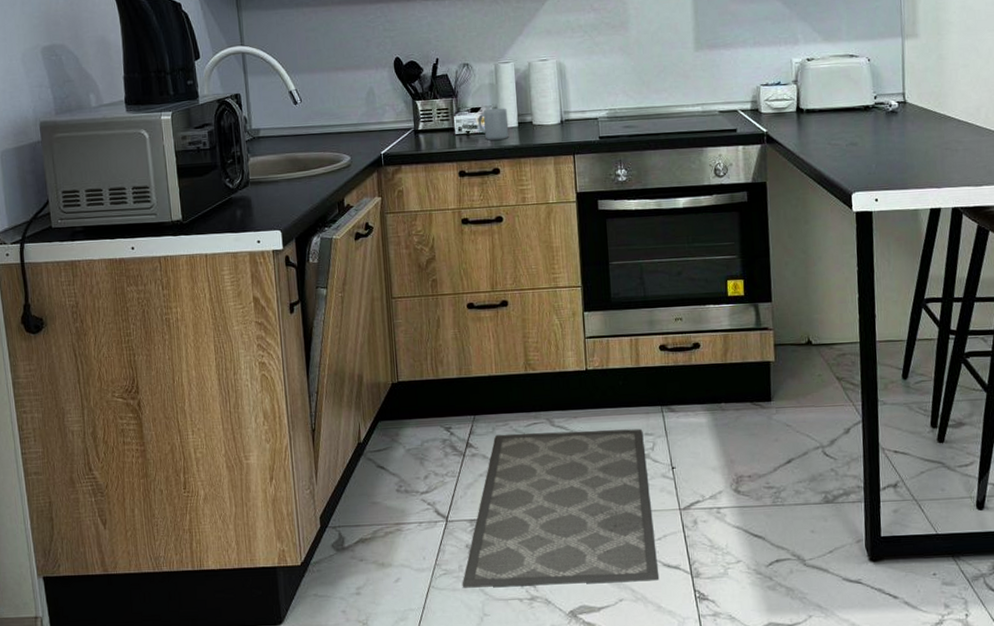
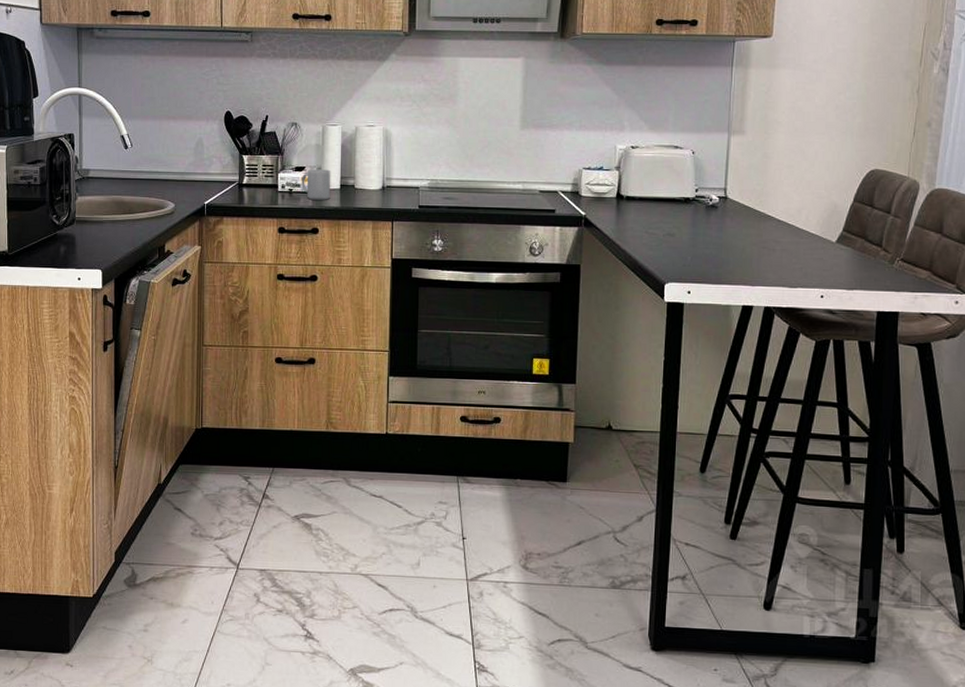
bath mat: present [462,428,659,588] -> none [247,488,441,648]

